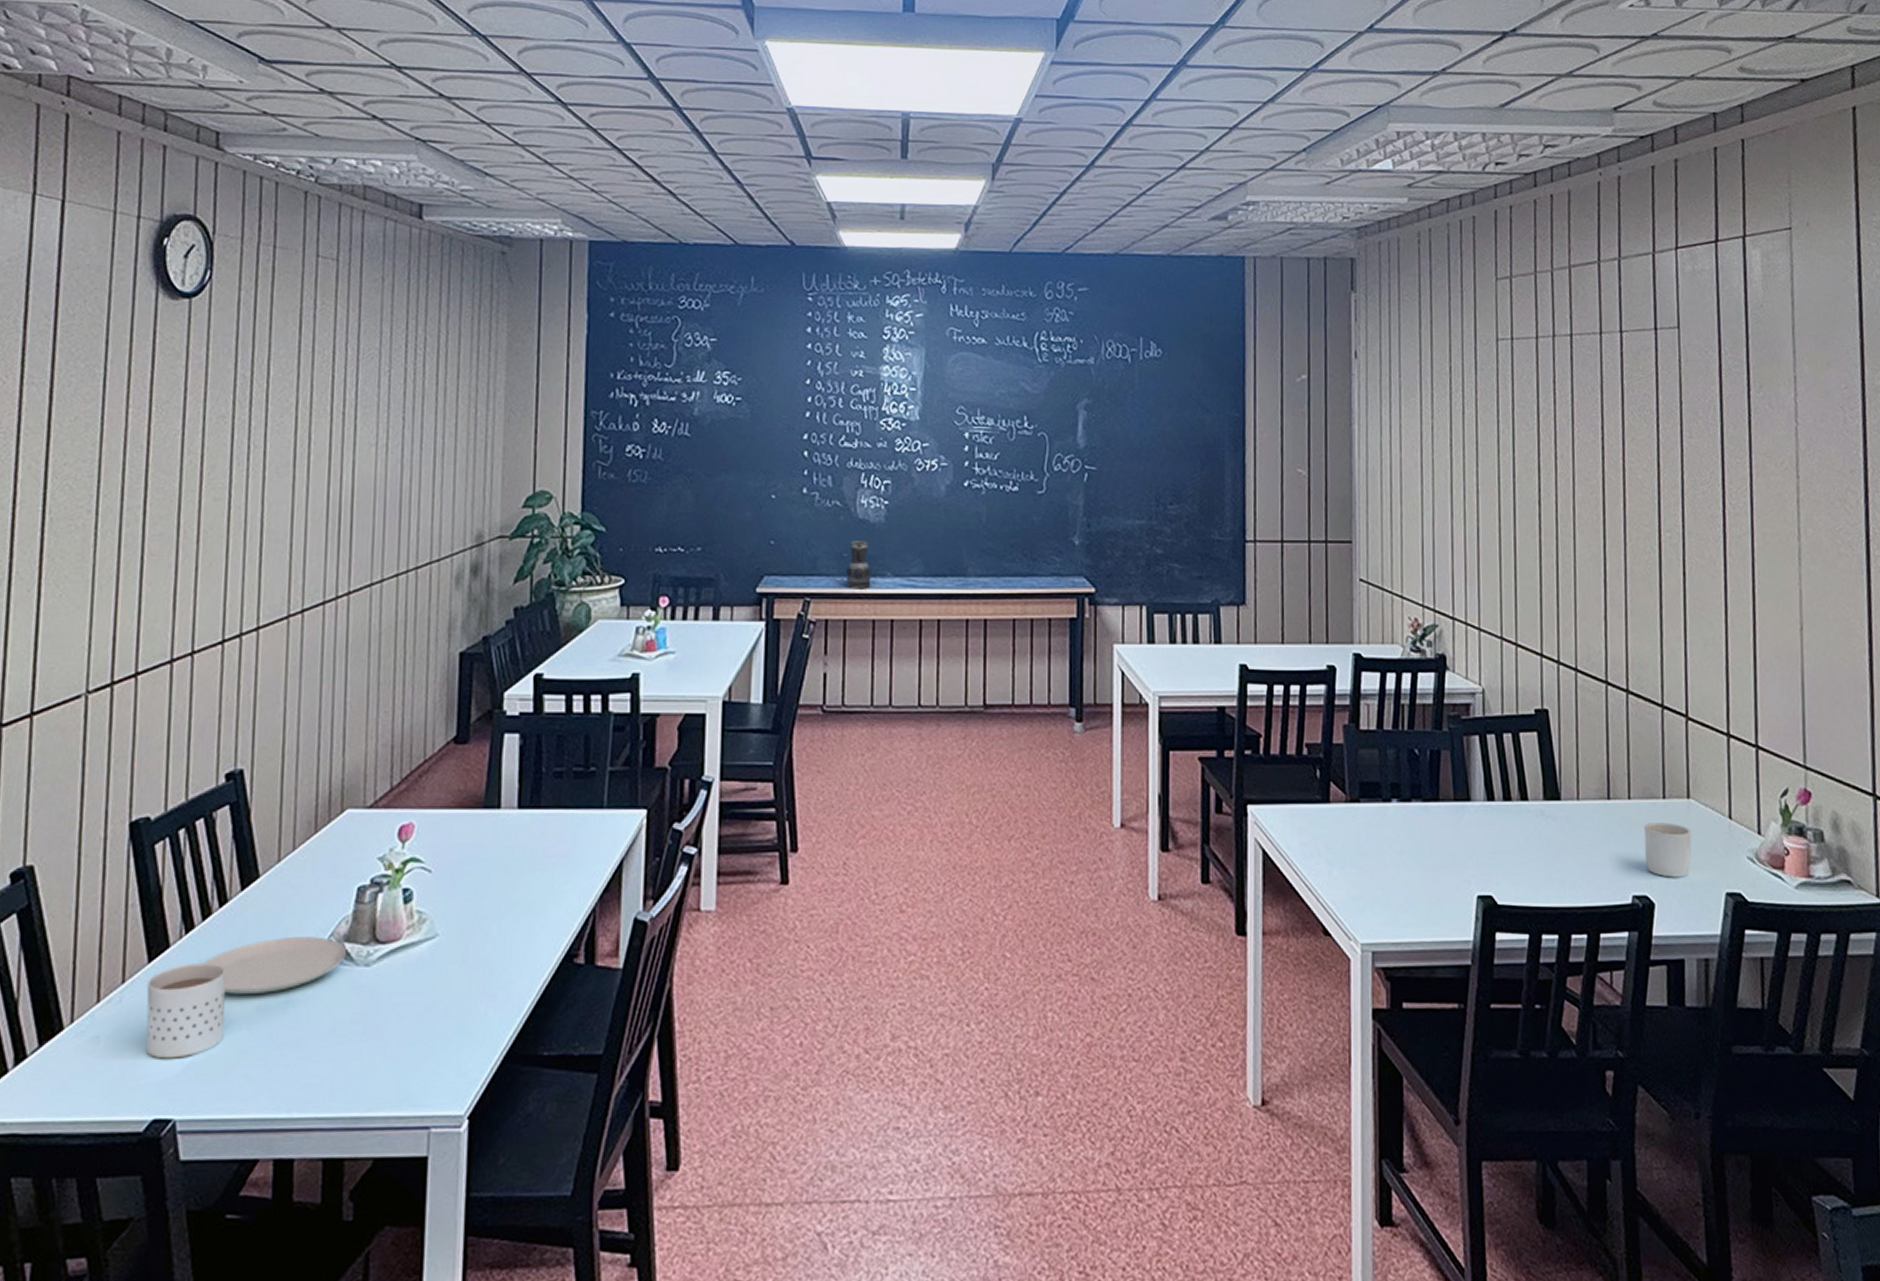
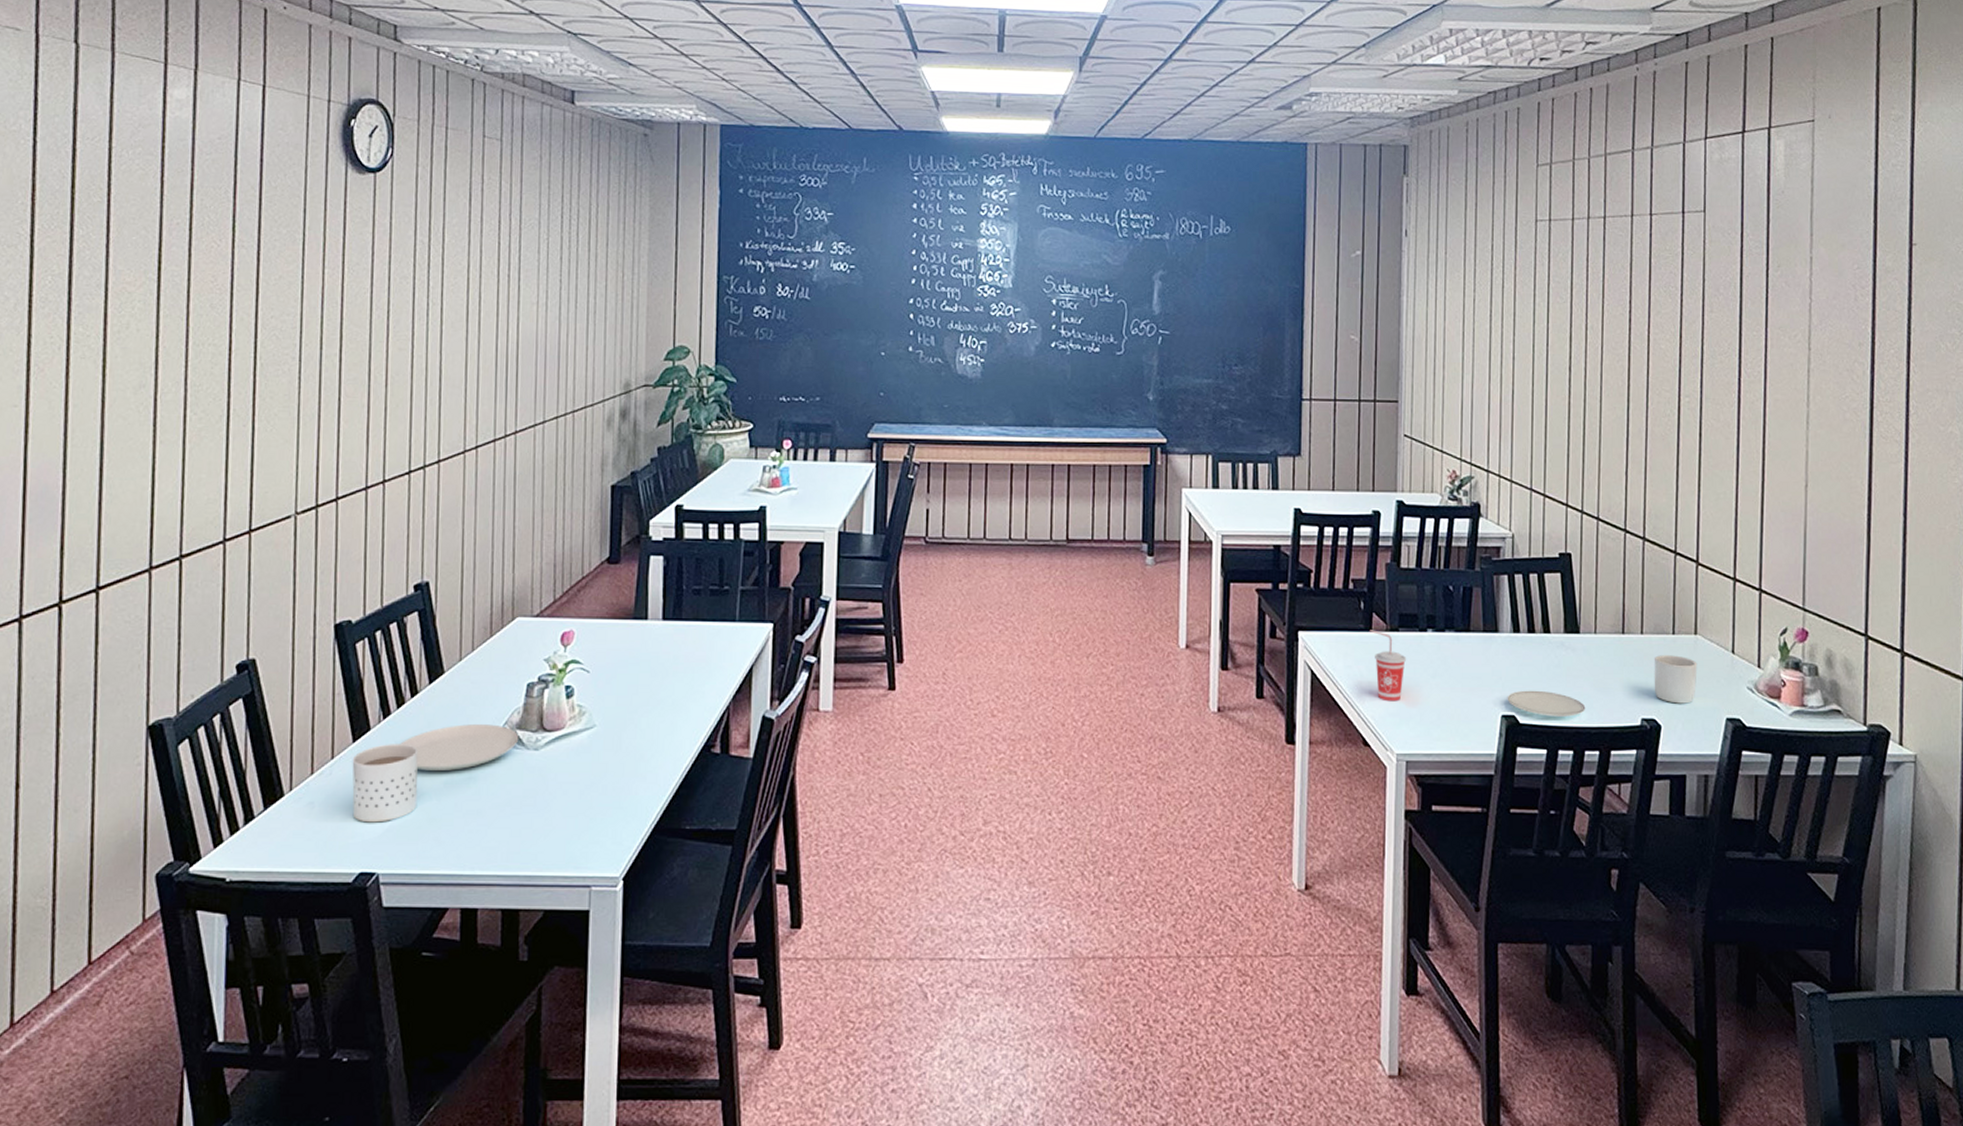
ceramic jug: present [845,541,871,589] -> none [946,394,969,436]
beverage cup: none [1327,801,1369,883] -> present [1370,630,1406,702]
plate: none [1483,866,1571,896] -> present [1507,690,1586,717]

